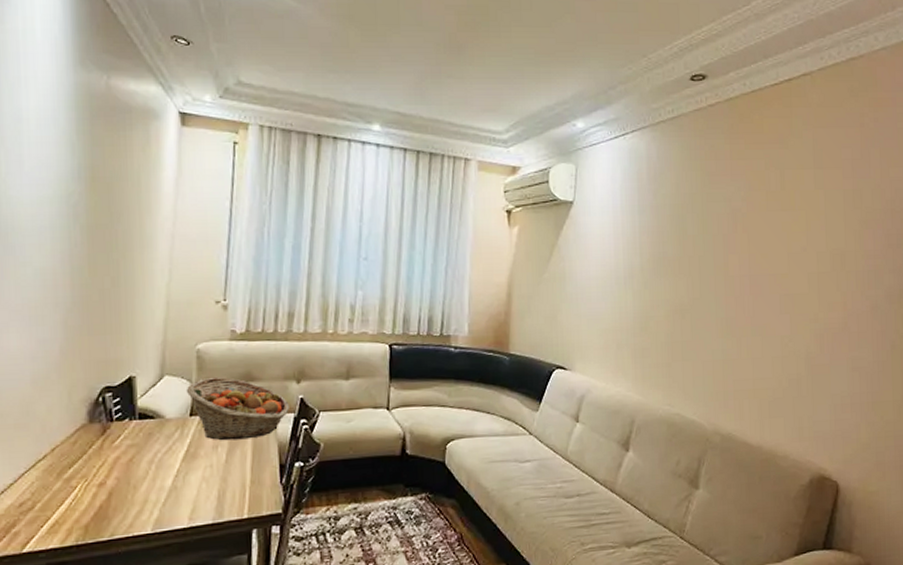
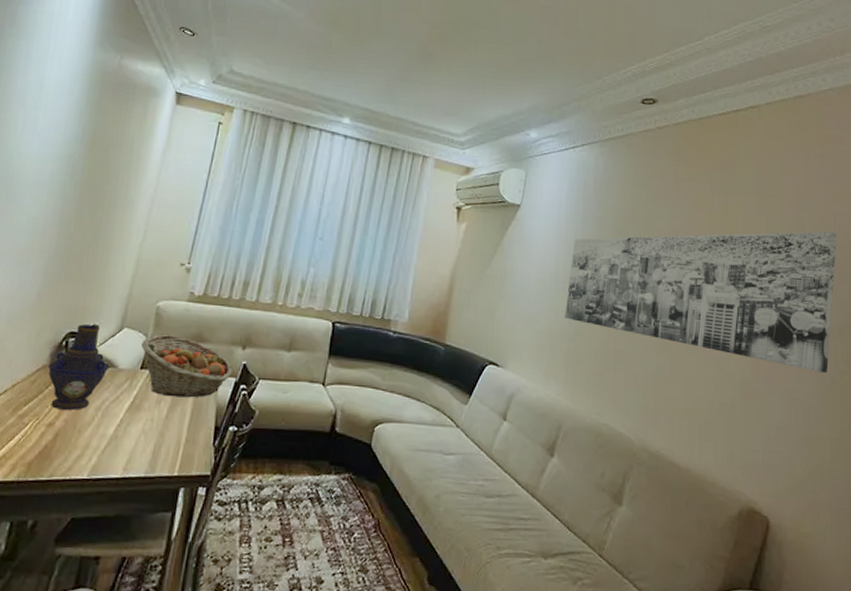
vase: none [87,376,156,468] -> present [47,324,110,410]
wall art: none [628,198,893,339] -> present [565,231,836,373]

